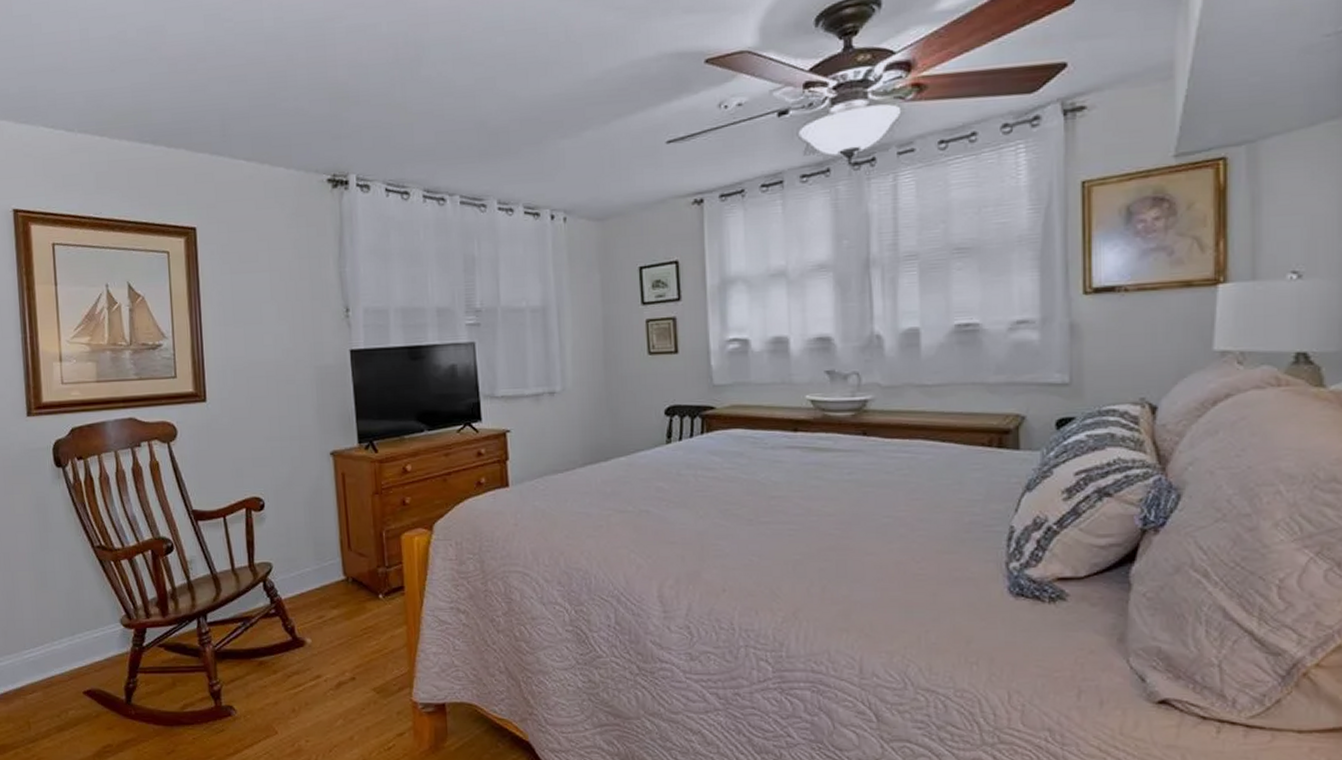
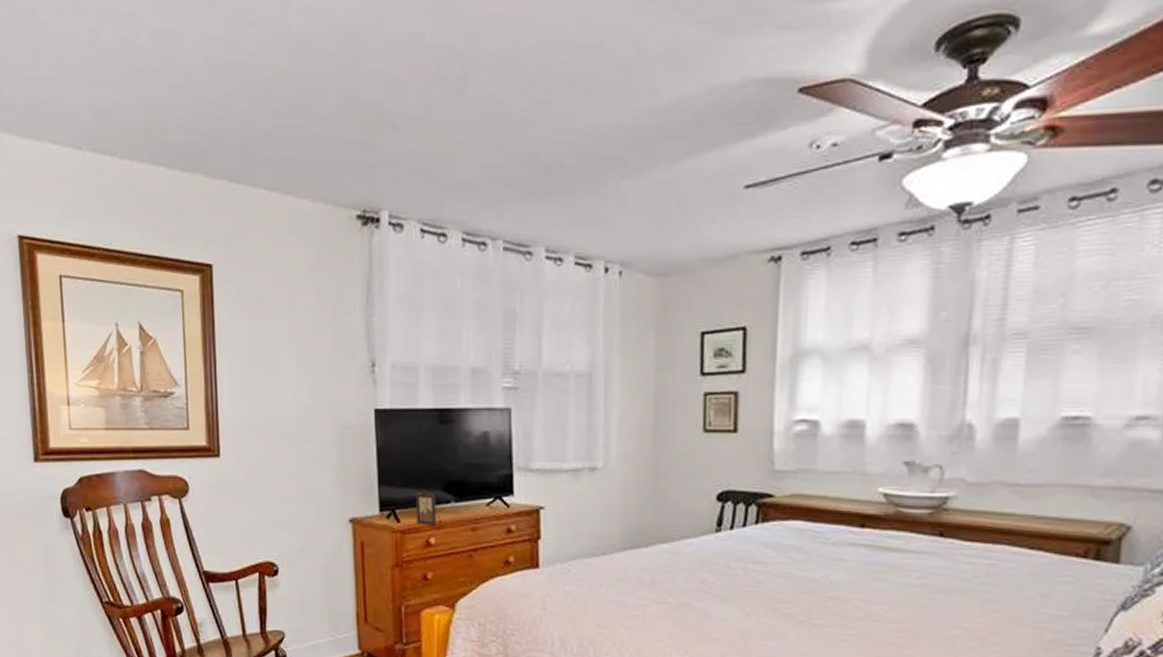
photo frame: none [391,421,417,454] -> present [415,490,442,526]

